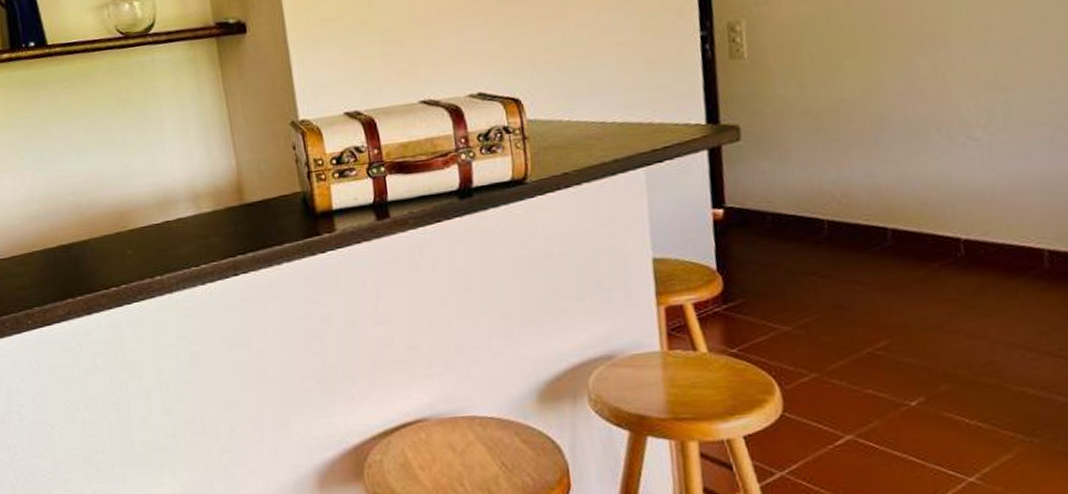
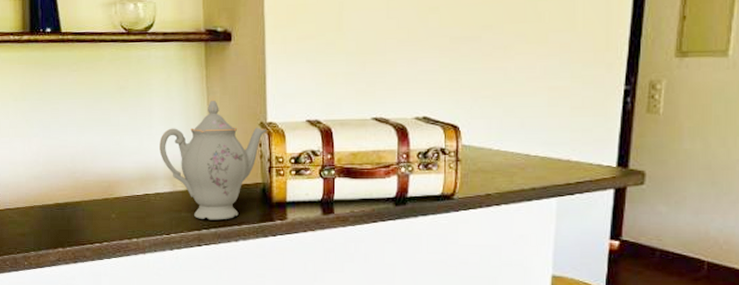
teapot: none [175,101,301,243] -> present [159,99,268,220]

